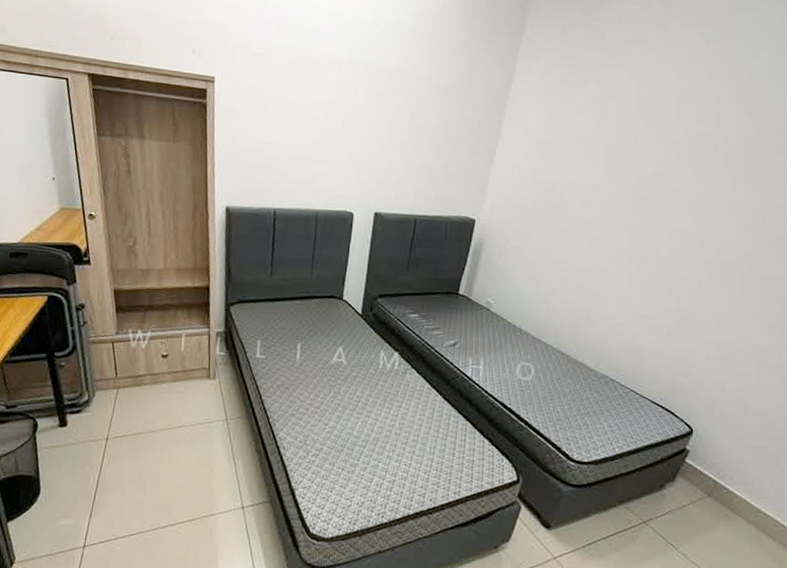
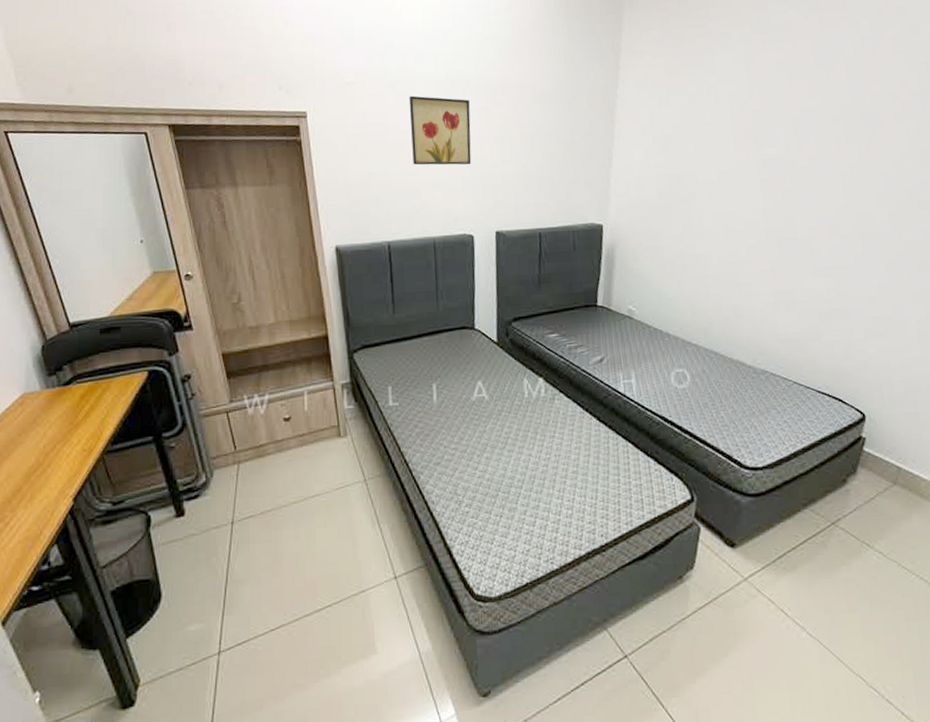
wall art: none [307,73,368,147] -> present [409,95,472,165]

